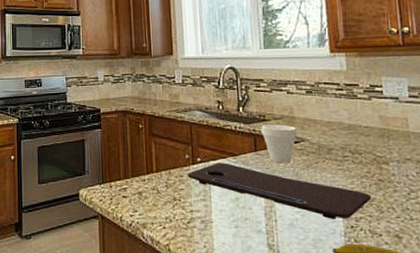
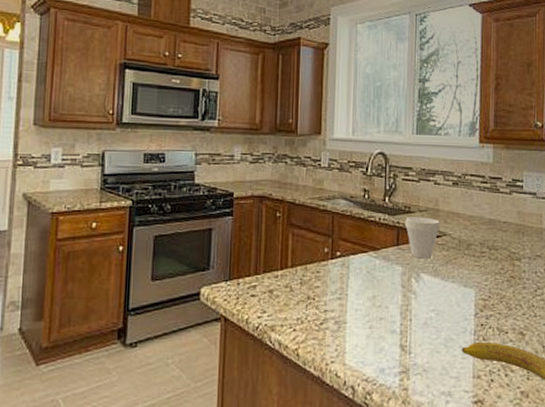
cutting board: present [187,163,372,219] -> none [324,257,503,317]

